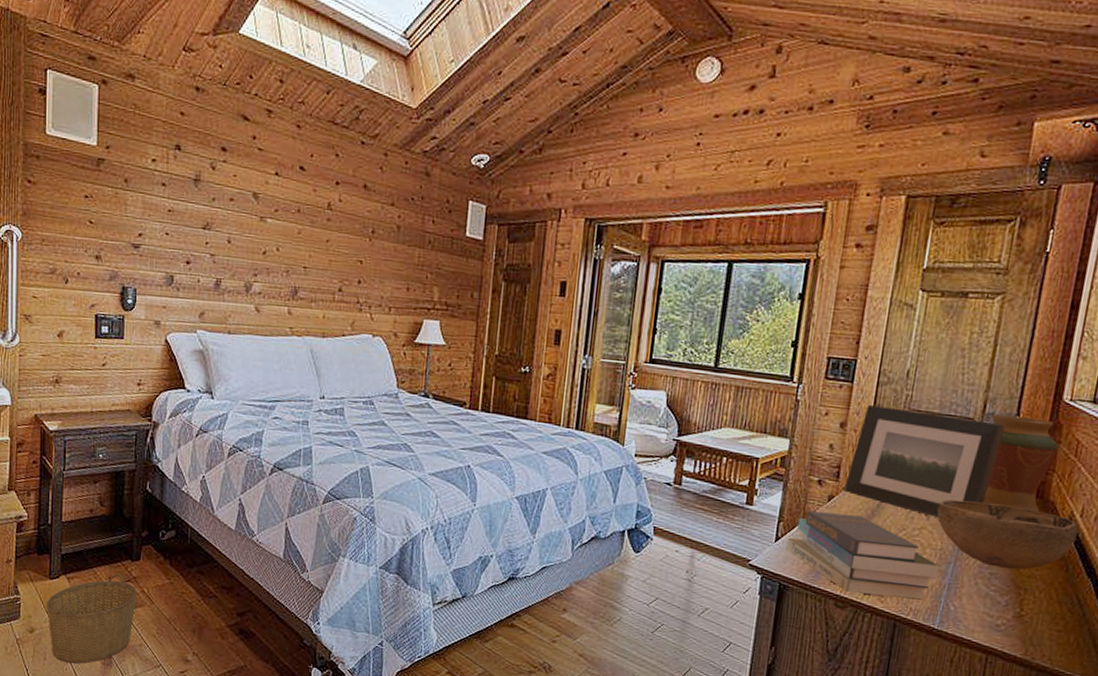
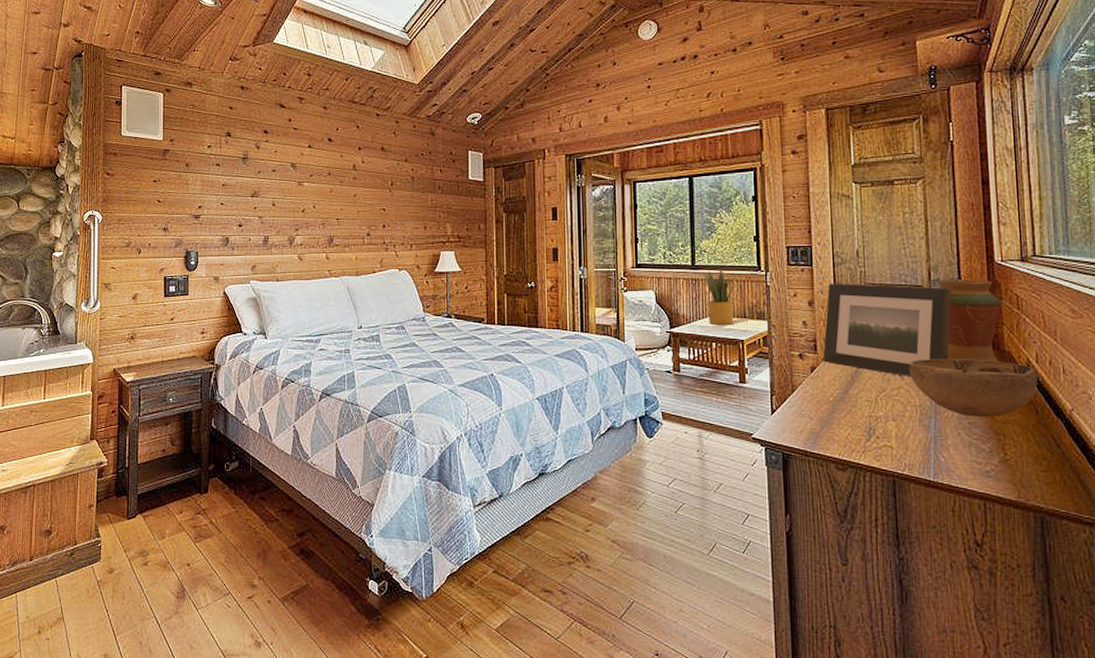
basket: present [45,573,138,664] -> none [124,507,207,600]
planter: none [722,373,761,439] -> present [702,267,736,325]
books: present [786,510,939,600] -> none [782,383,922,455]

